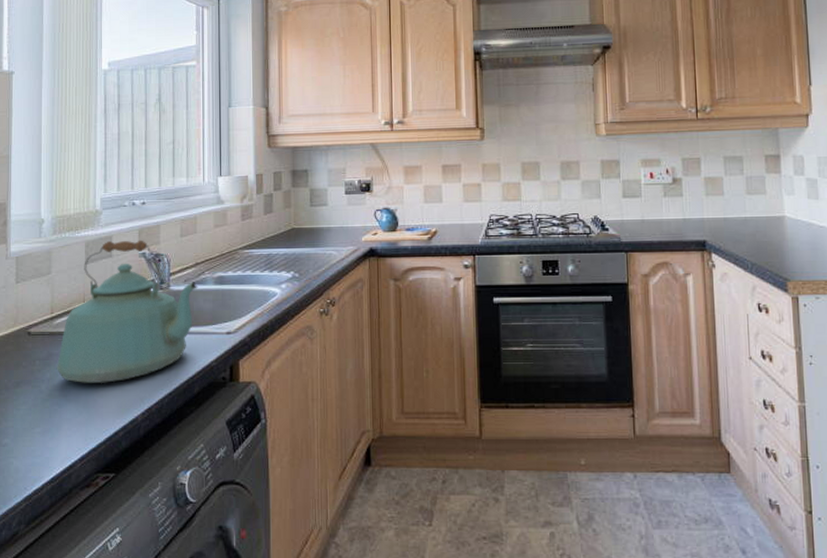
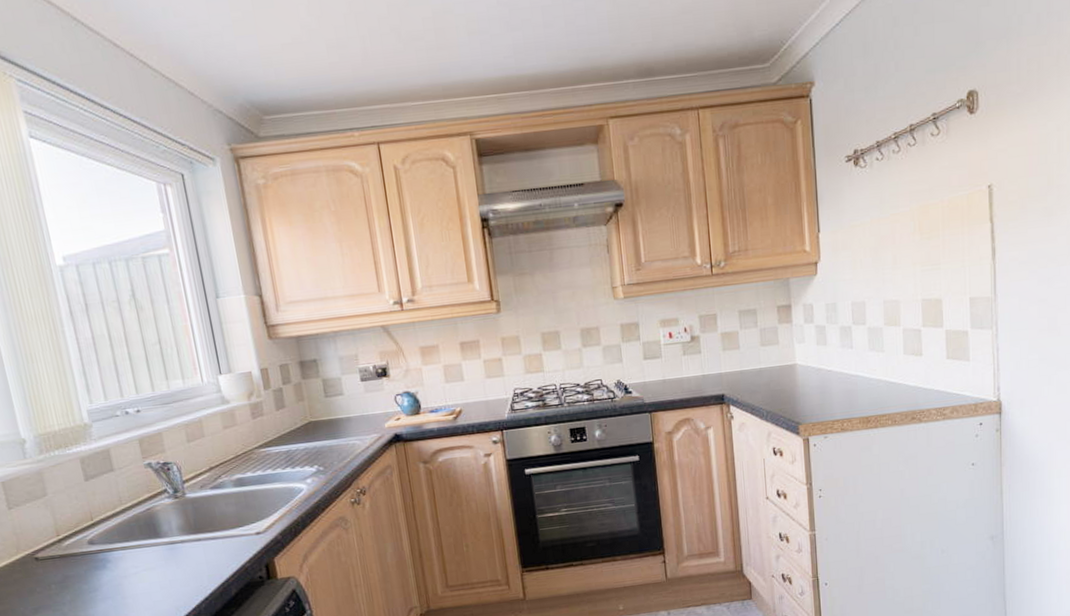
kettle: present [56,240,198,384] -> none [75,450,218,601]

